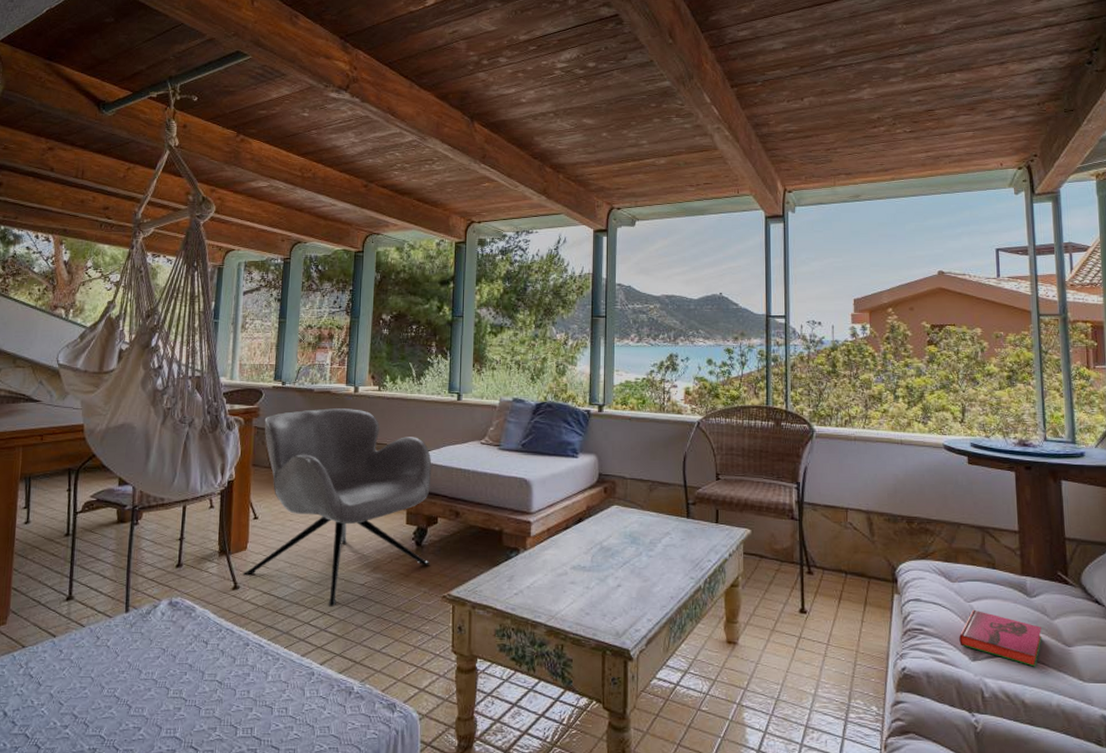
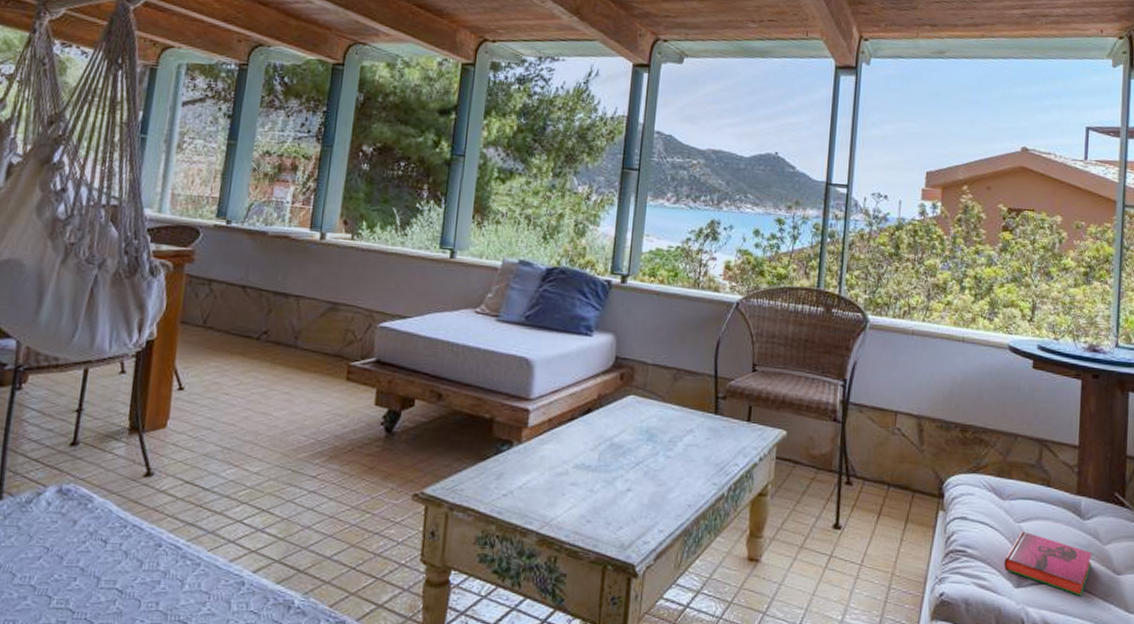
armchair: present [242,408,432,607] -> none [158,257,413,503]

